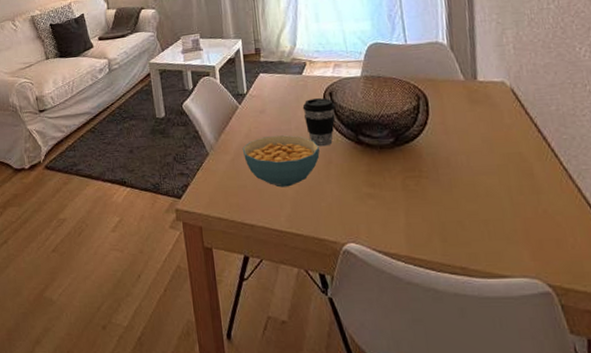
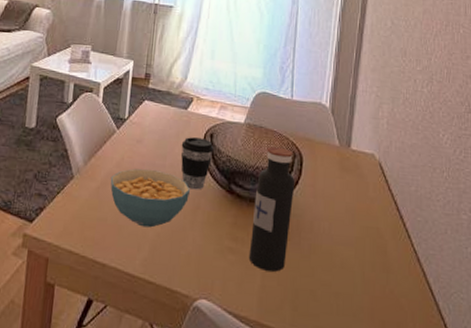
water bottle: none [384,92,427,210] -> present [248,146,296,272]

